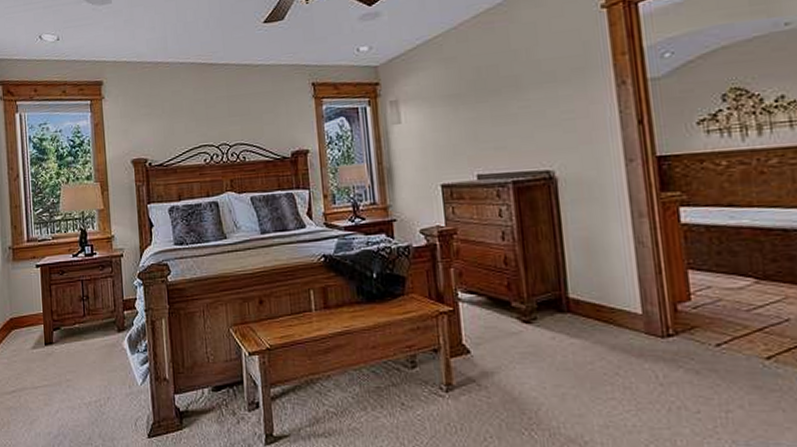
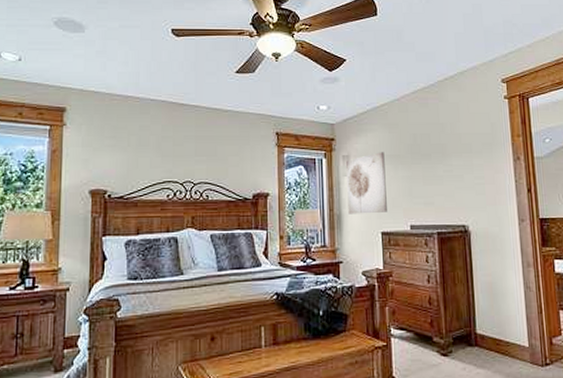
wall art: none [395,92,447,167] -> present [346,152,387,214]

